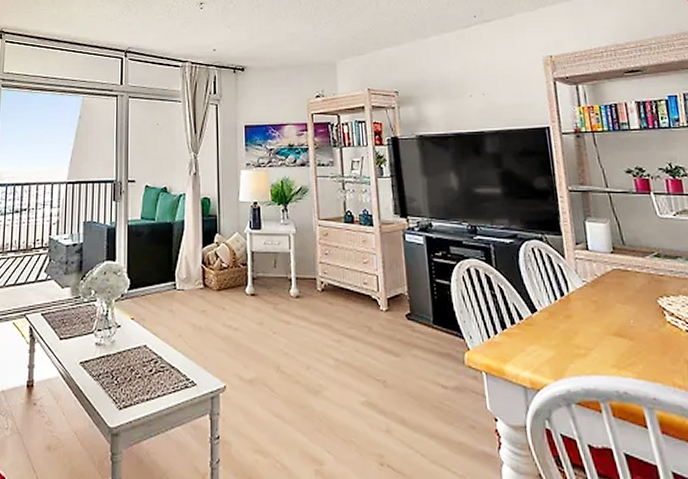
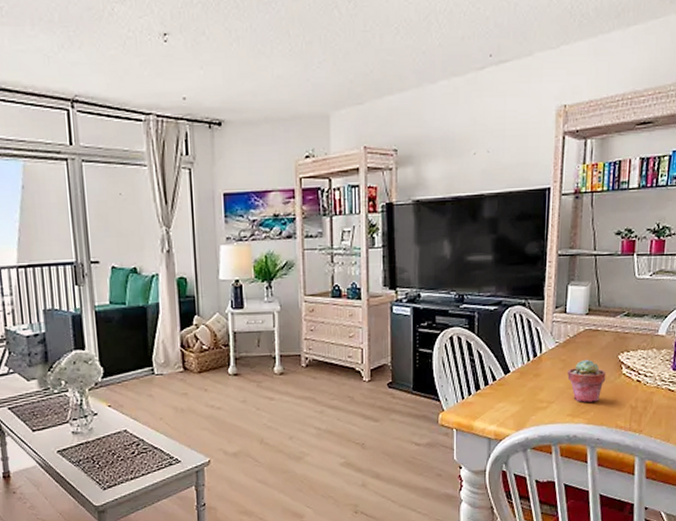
potted succulent: none [602,302,649,353] -> present [567,359,606,403]

